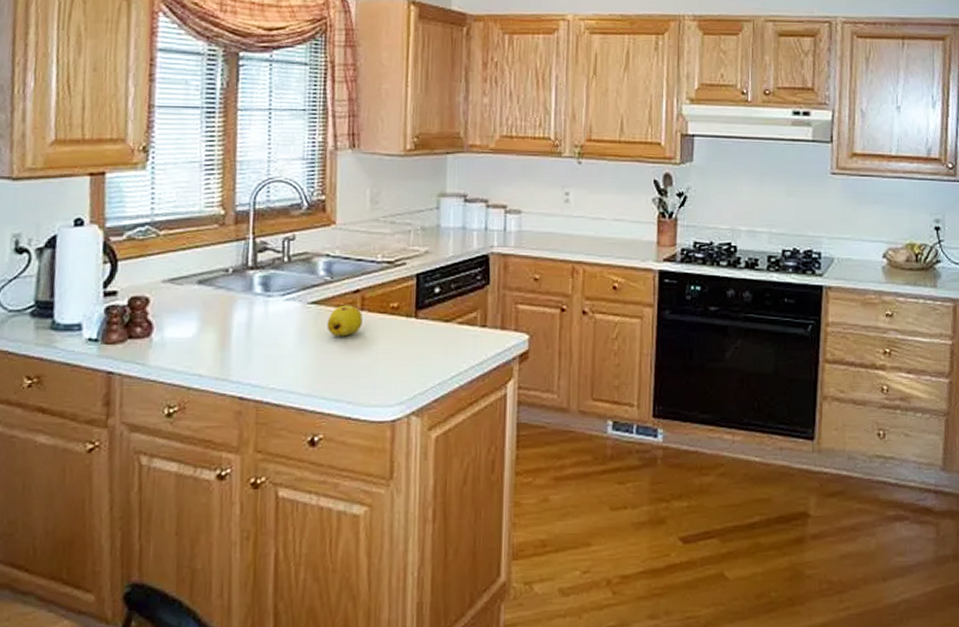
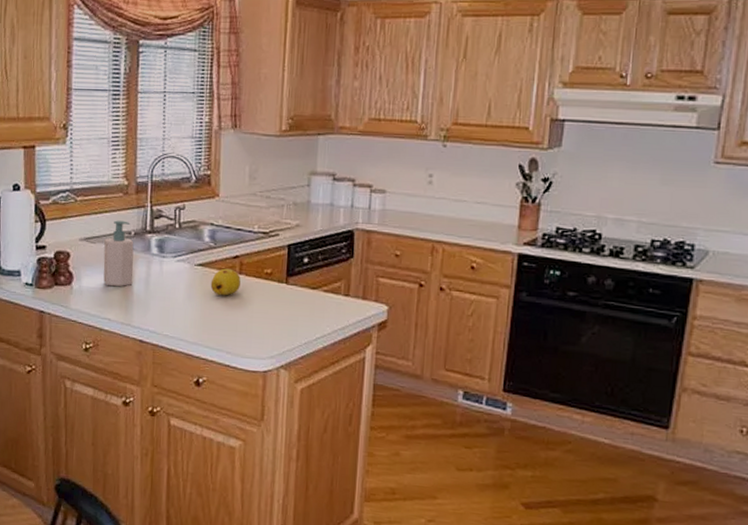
soap bottle: none [192,256,232,335] -> present [103,220,134,287]

